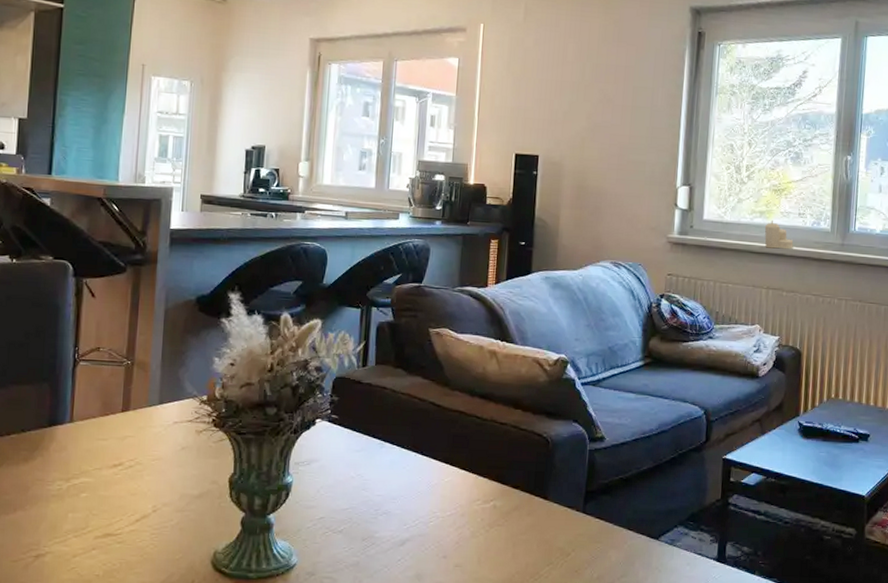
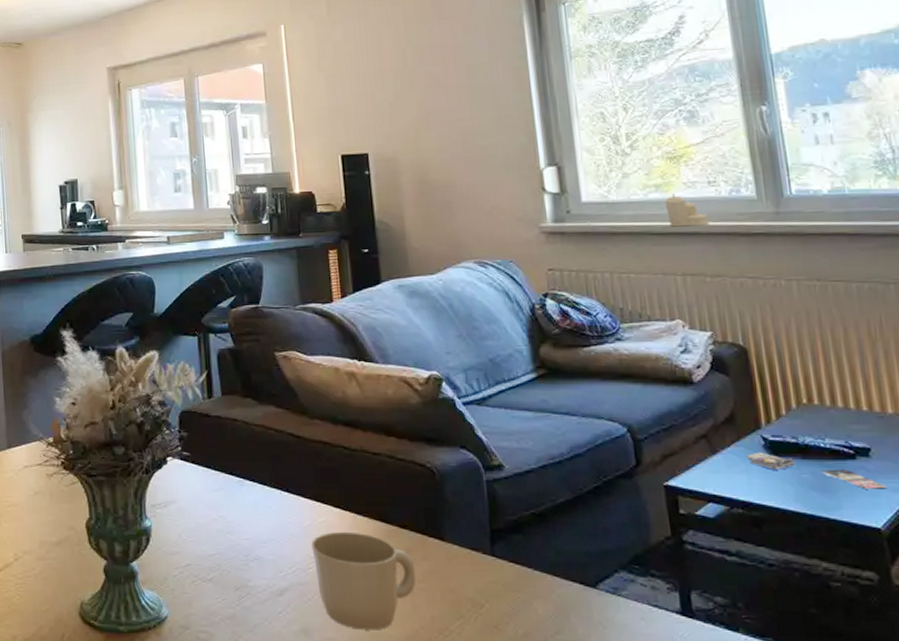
mug: none [435,490,520,575] -> present [311,531,417,630]
magazine: none [785,434,876,466] -> present [746,452,889,489]

